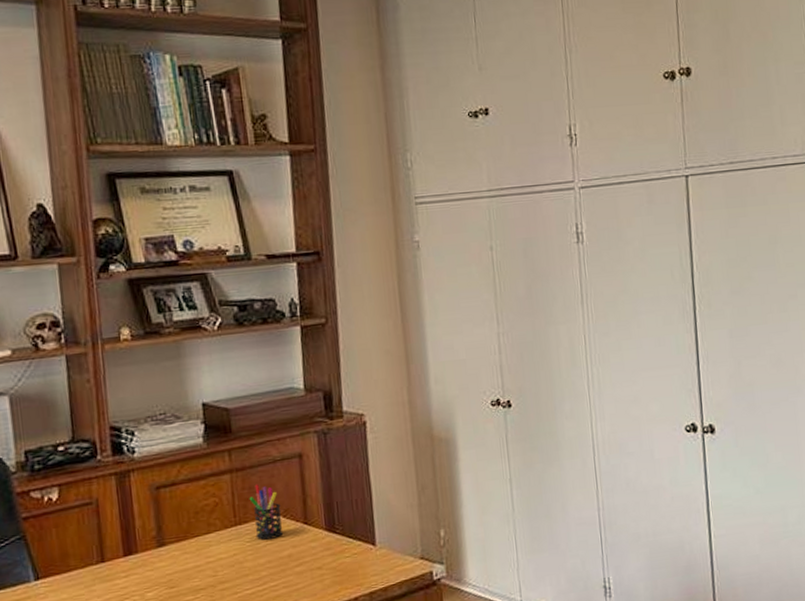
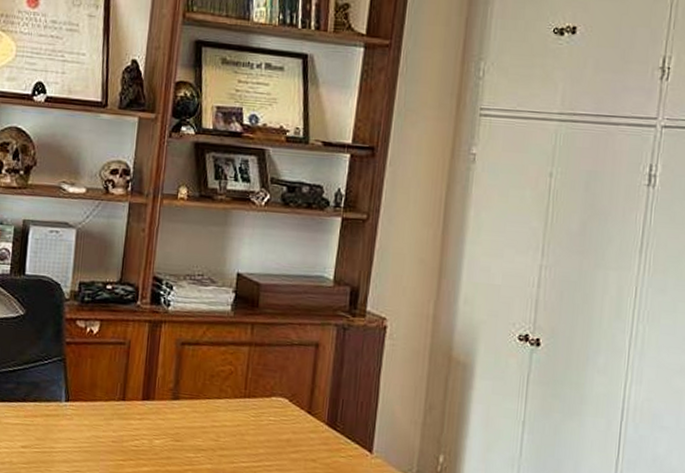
pen holder: present [249,484,282,540] -> none [260,362,290,420]

